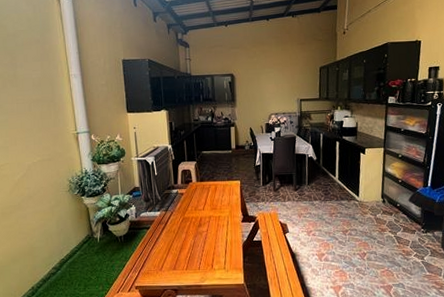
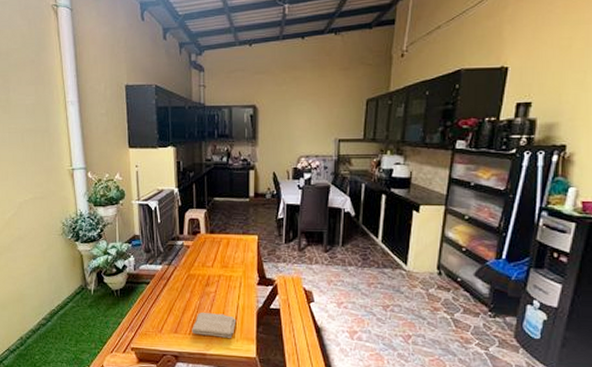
washcloth: none [188,249,226,270] -> present [192,313,237,338]

